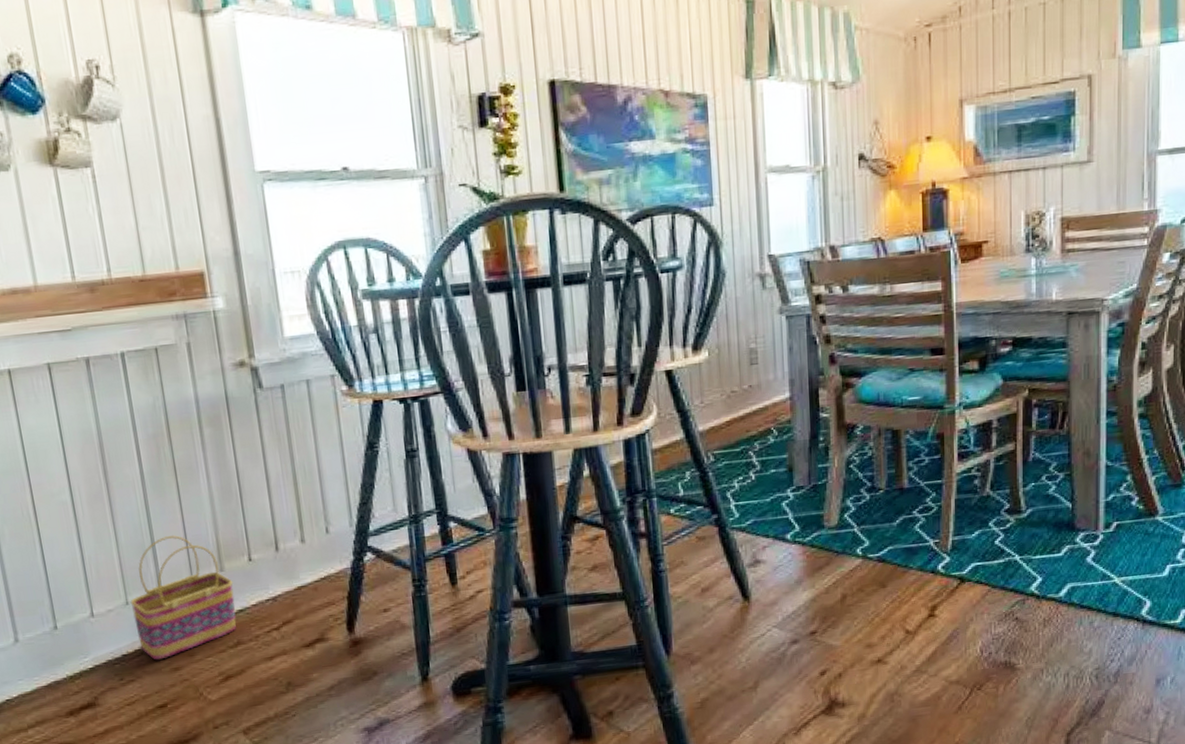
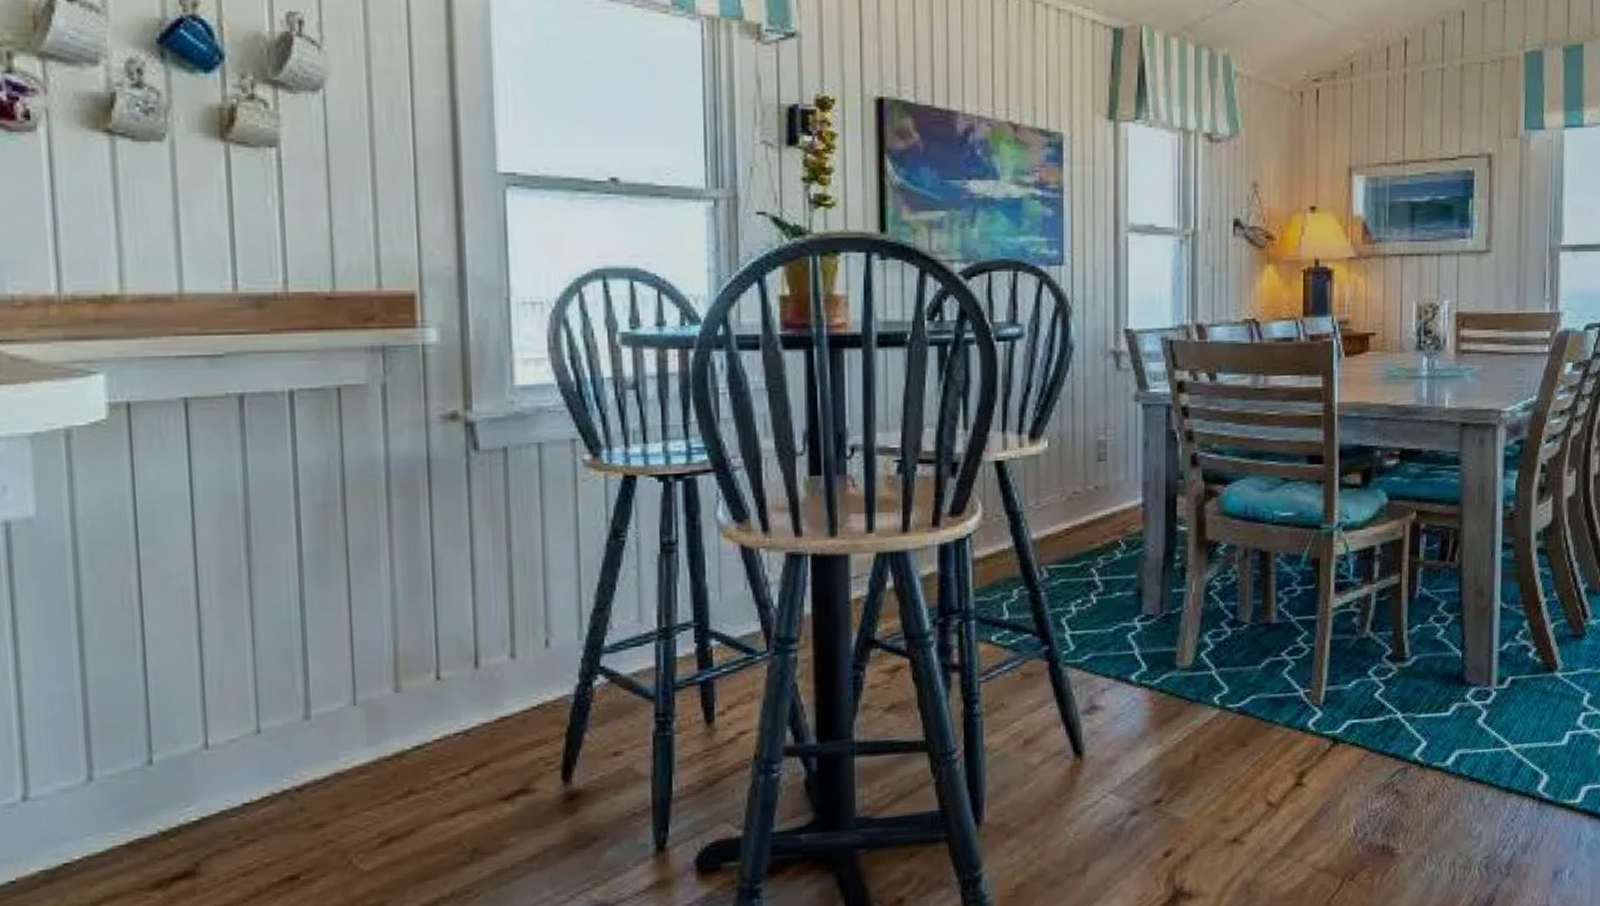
basket: present [130,535,237,660] -> none [263,640,412,813]

